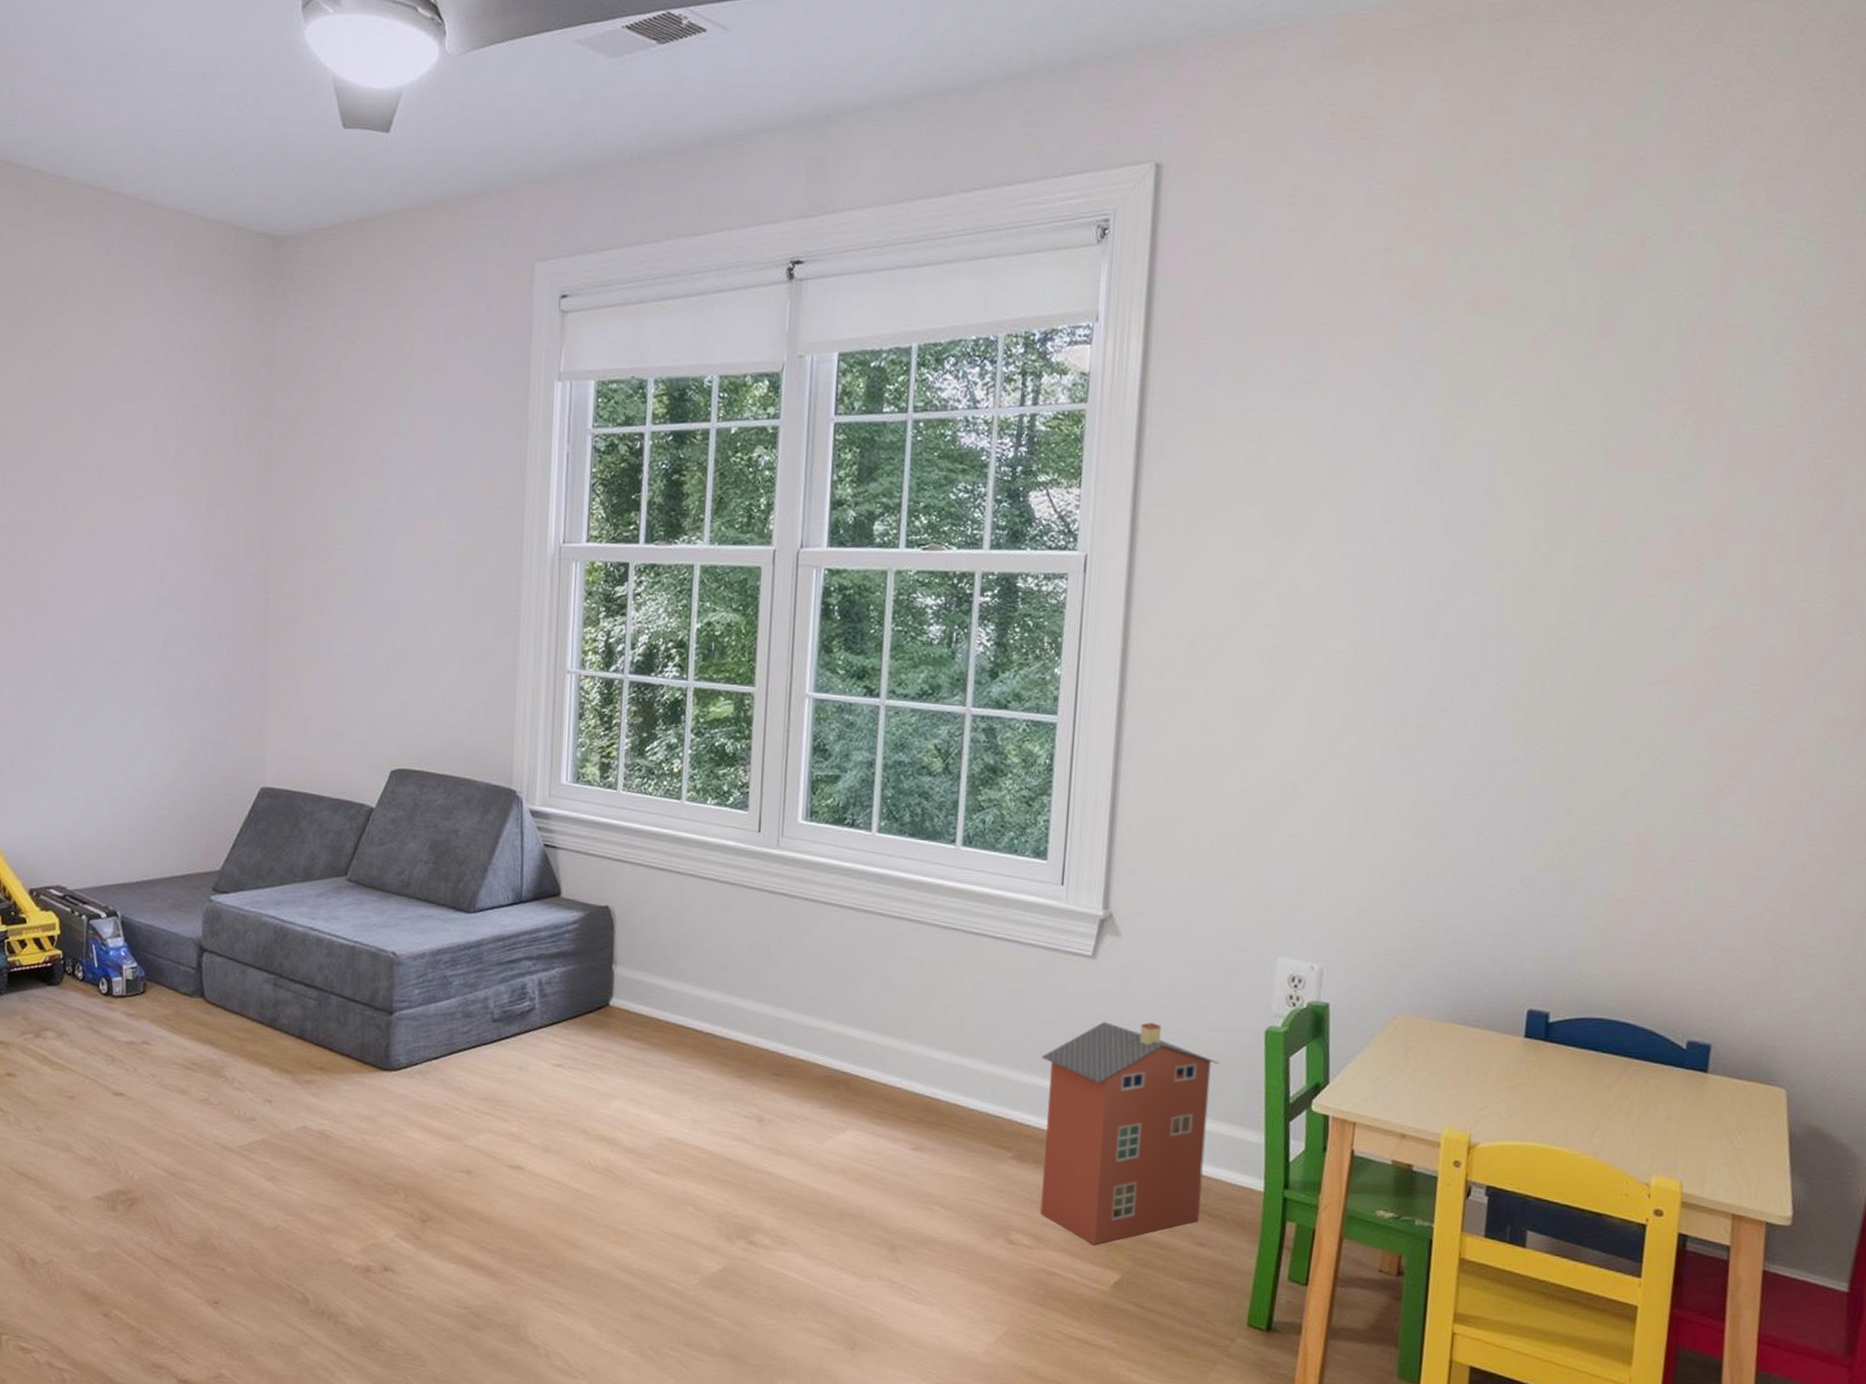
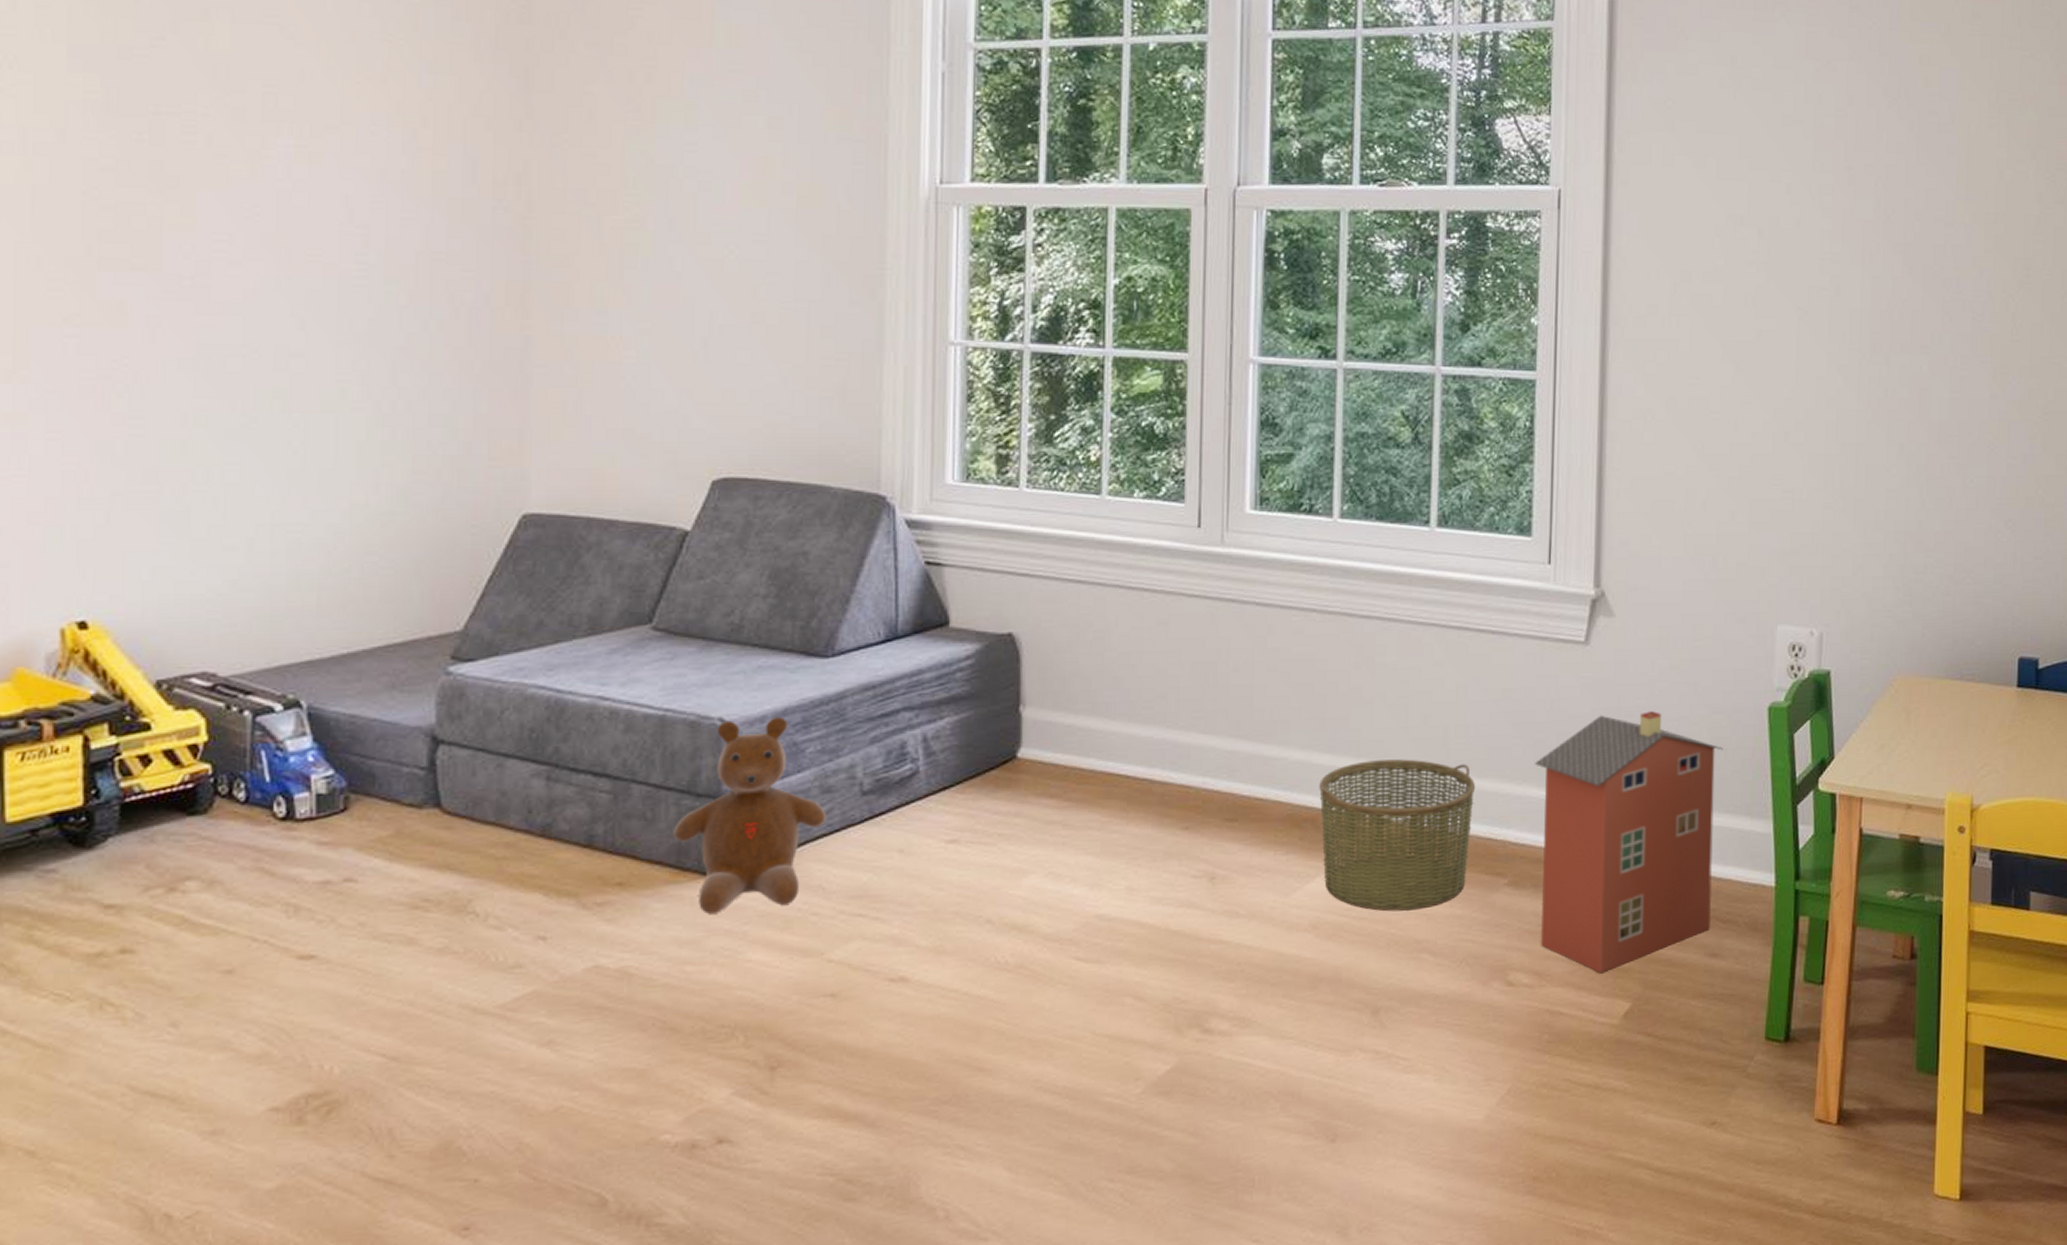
stuffed bear: none [359,954,467,1100] -> present [673,717,827,914]
basket: none [851,1038,988,1169] -> present [1319,759,1476,912]

